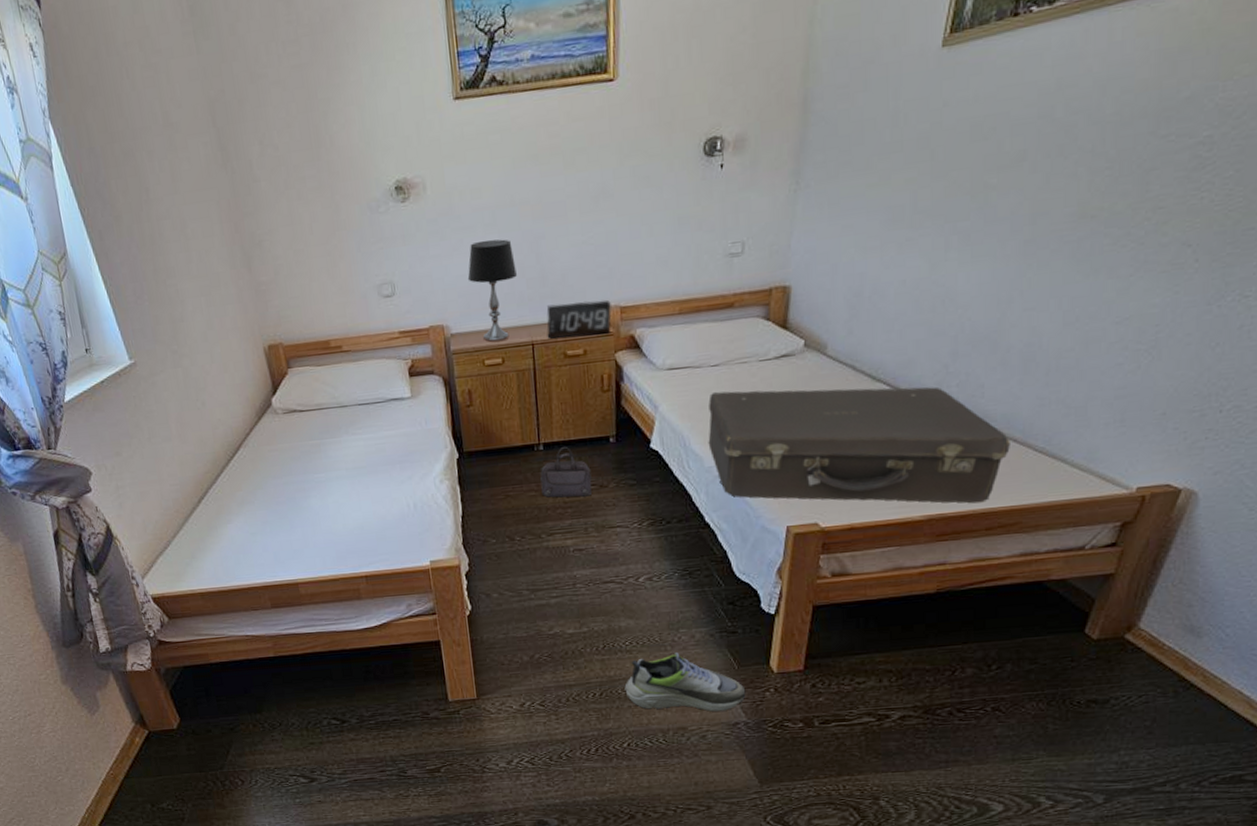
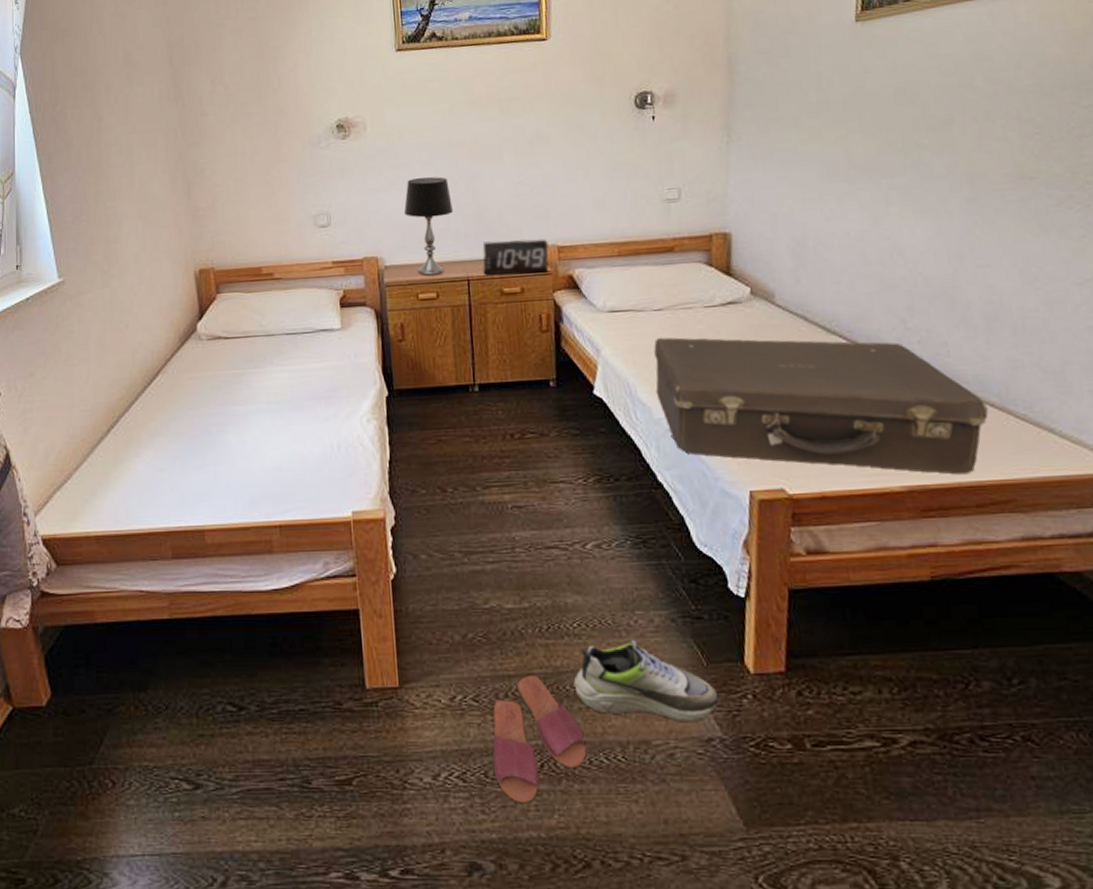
handbag: present [540,447,592,498] -> none [475,389,532,446]
slippers: none [556,683,634,778] -> present [492,674,587,804]

